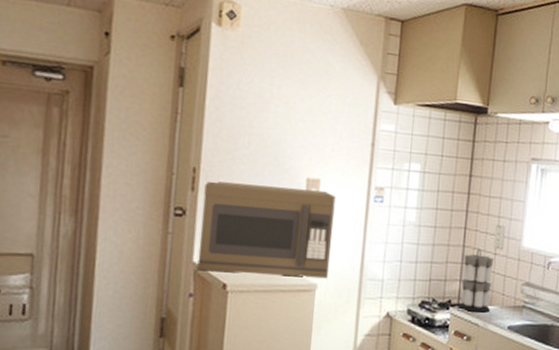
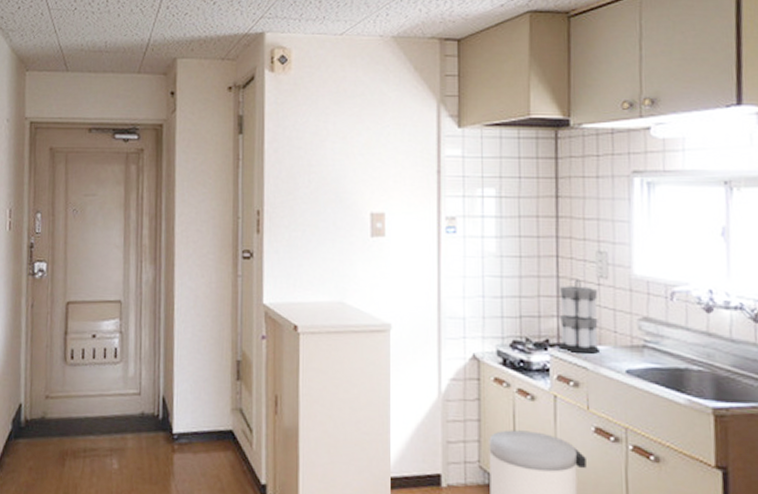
microwave: present [197,181,336,279] -> none [267,222,403,318]

